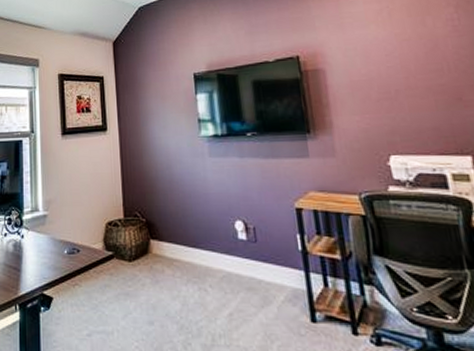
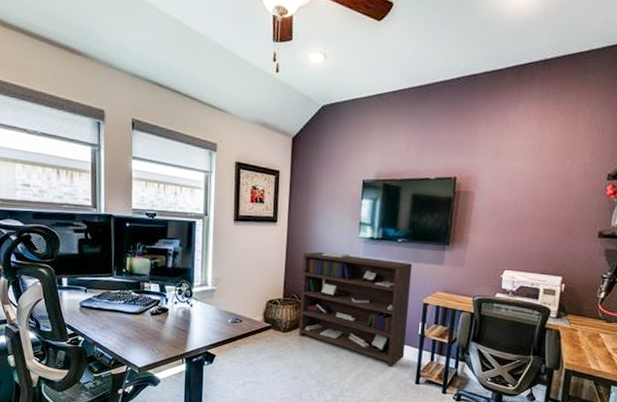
bookshelf: none [139,157,287,300] -> present [298,251,413,367]

